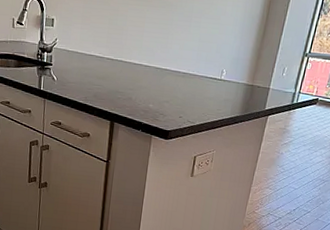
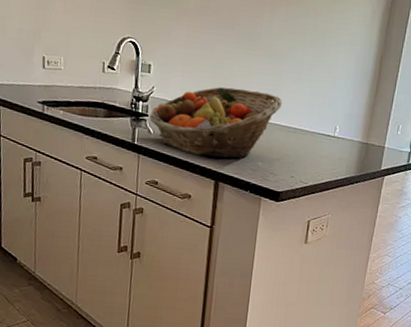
fruit basket: none [53,37,173,102] -> present [149,87,283,159]

